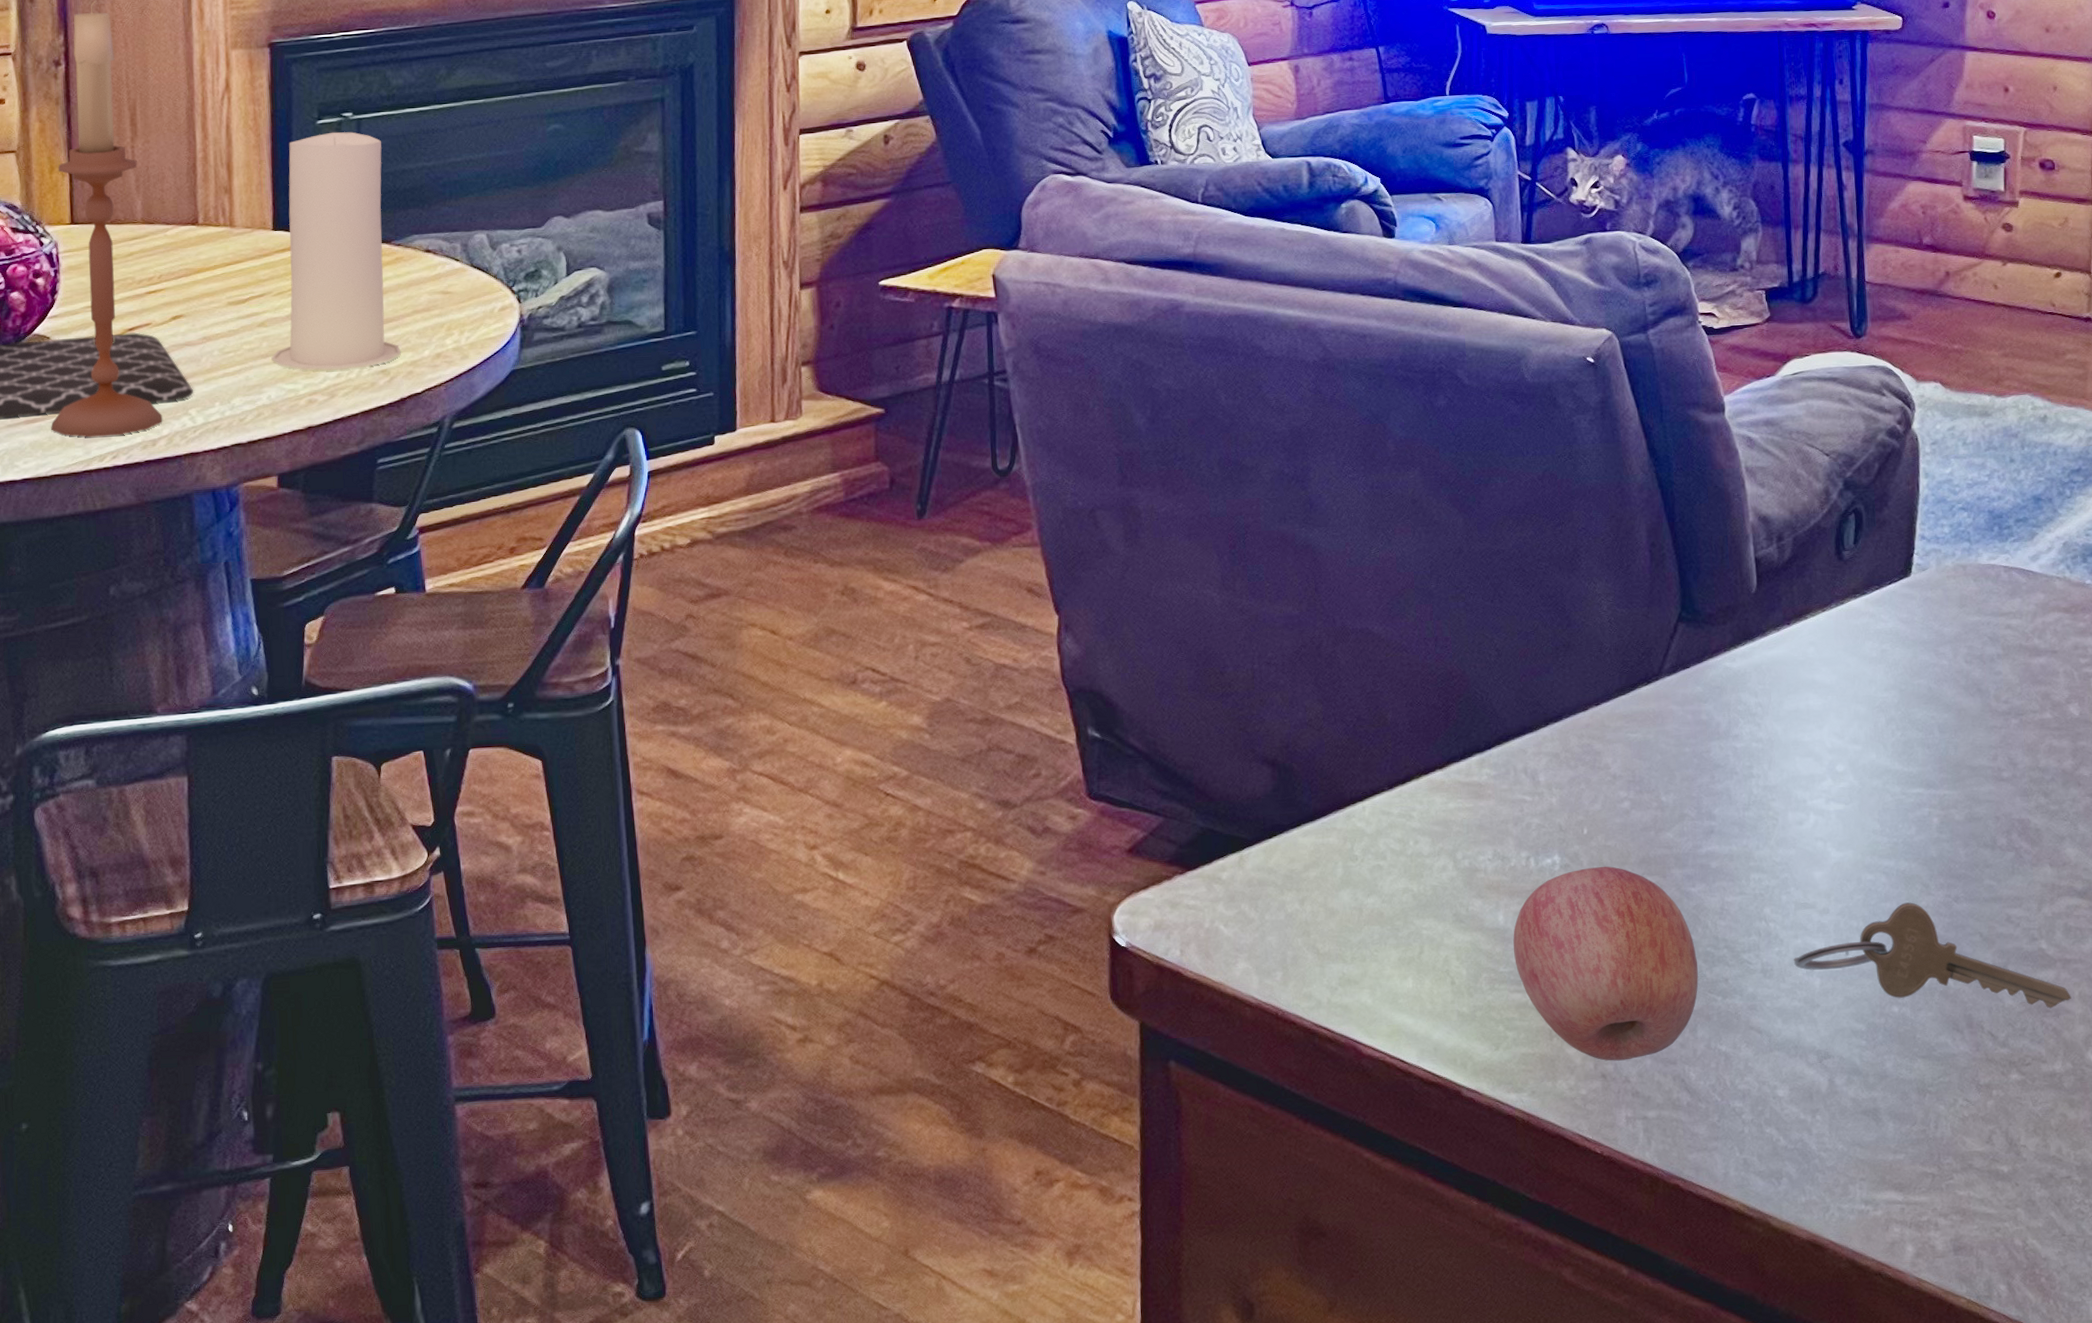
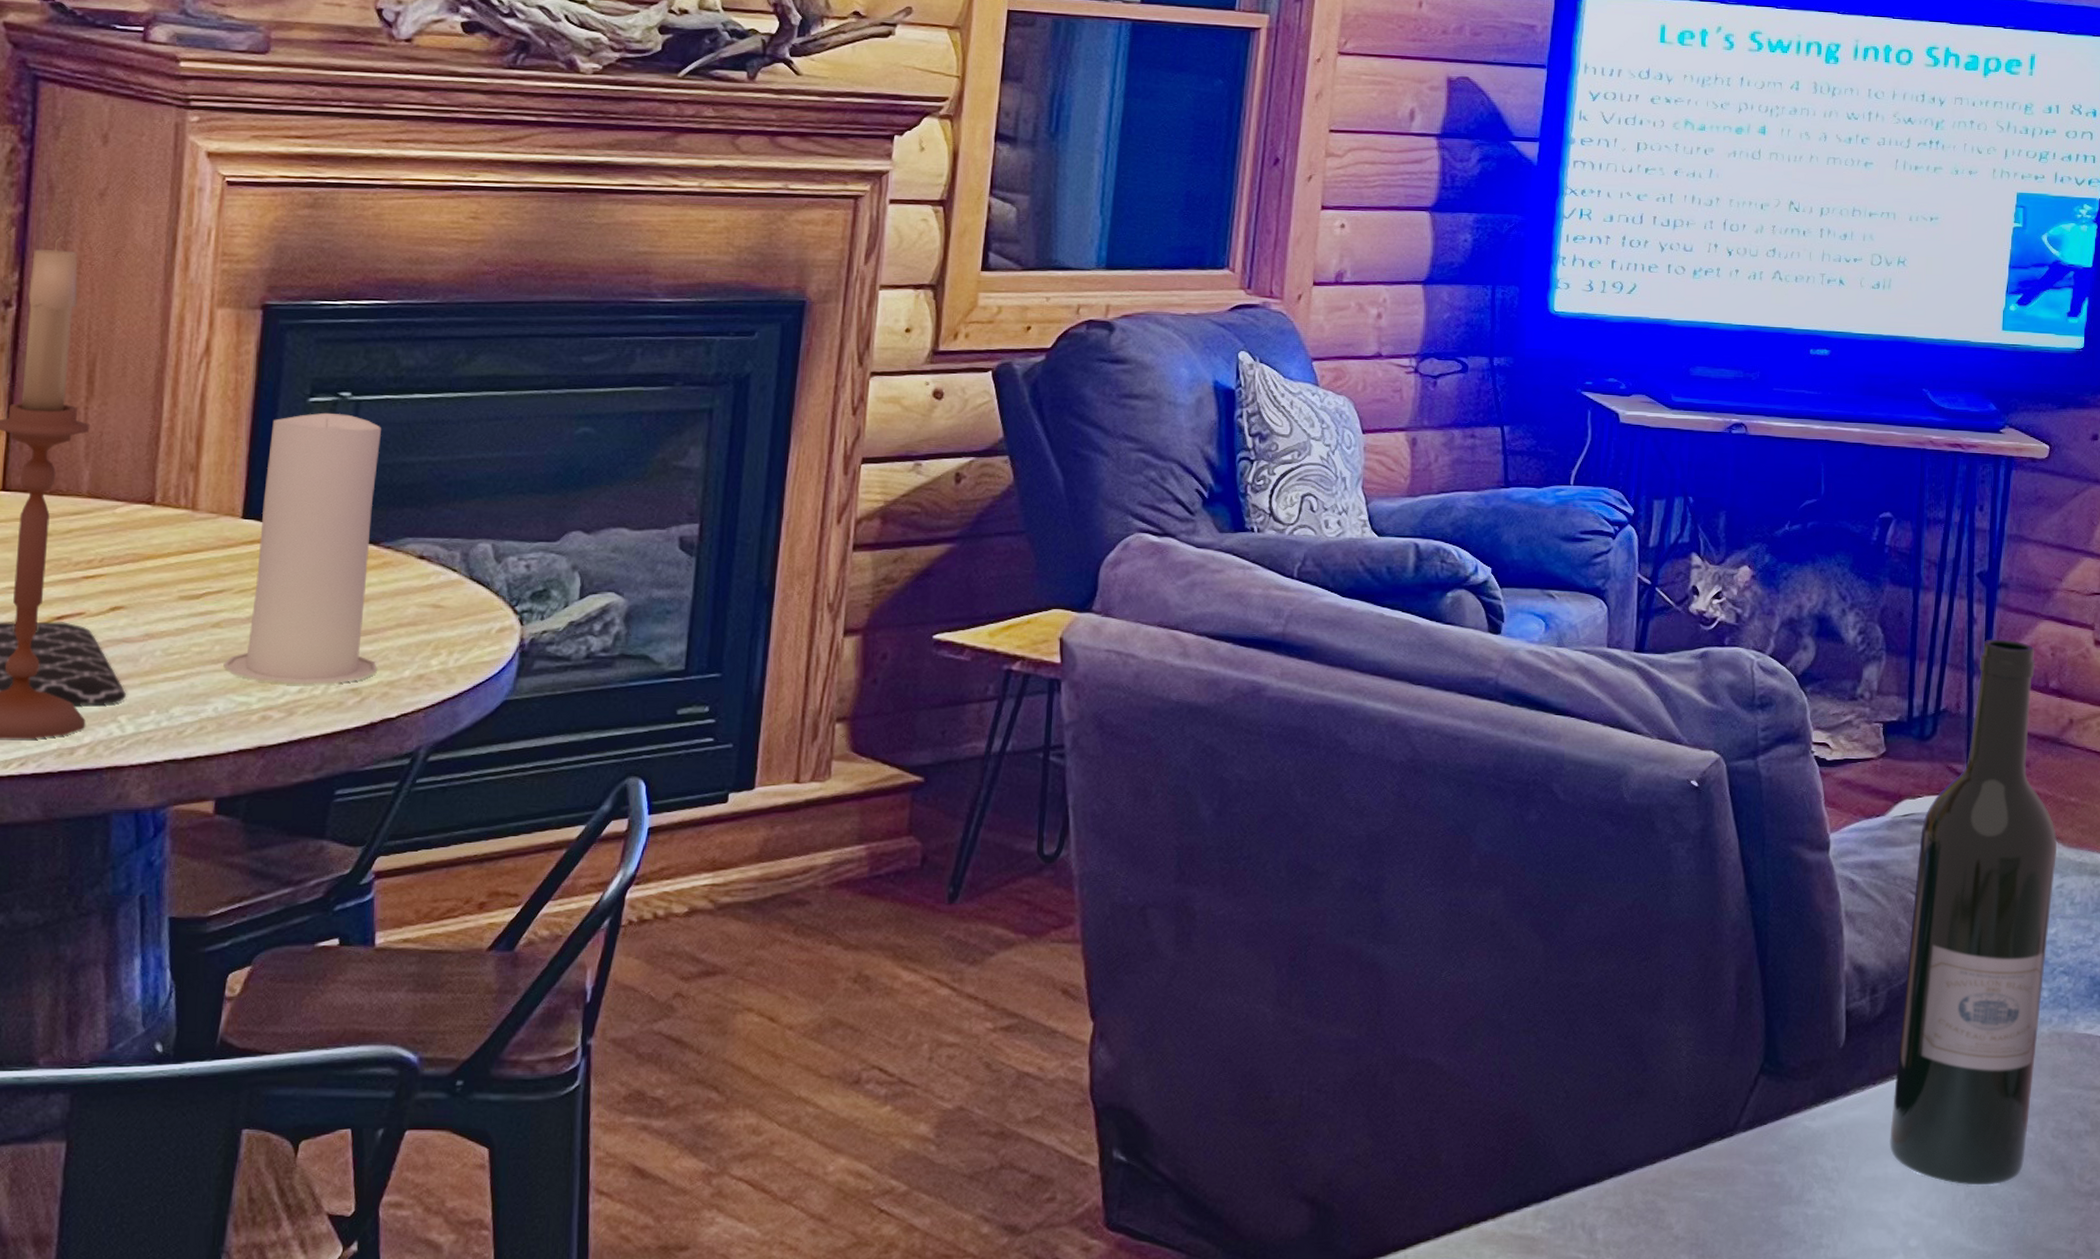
wine bottle: none [1807,202,1946,712] -> present [1888,639,2057,1186]

